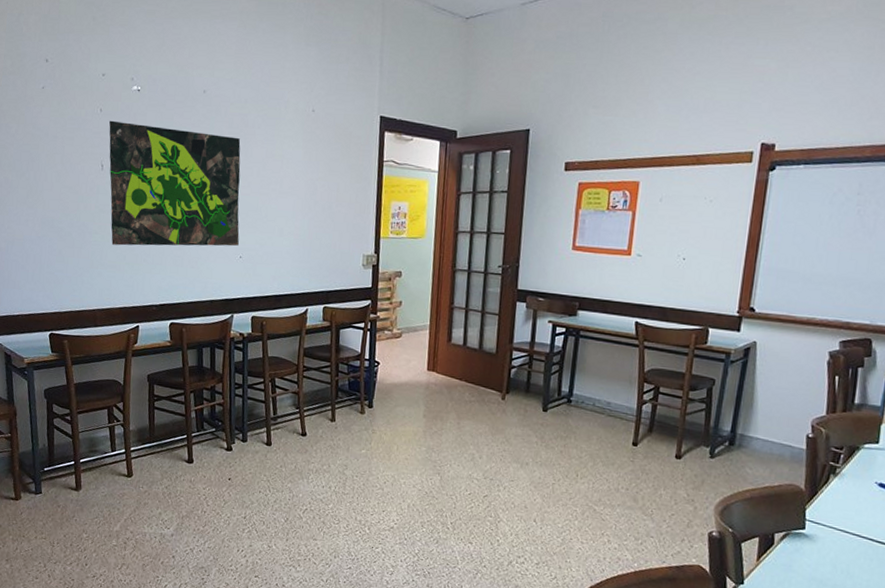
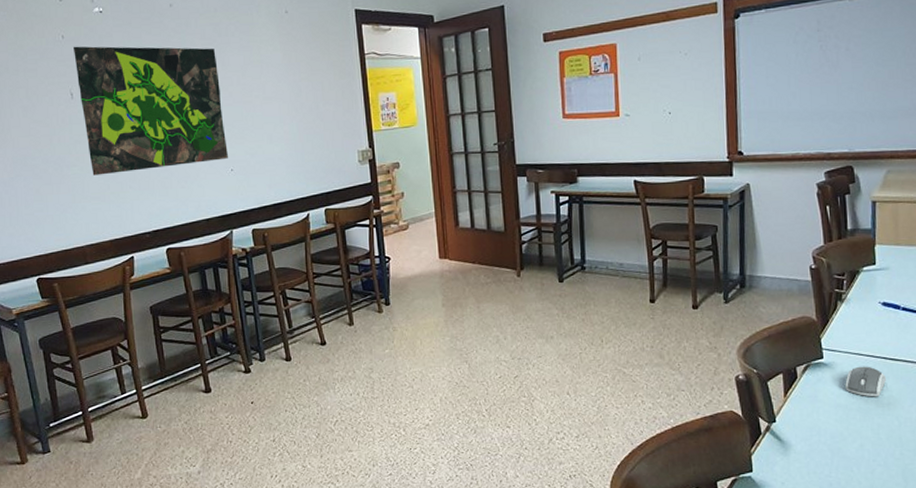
computer mouse: none [823,543,869,578] -> present [845,366,886,397]

